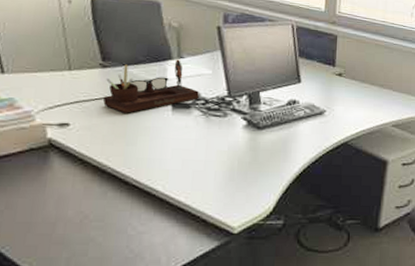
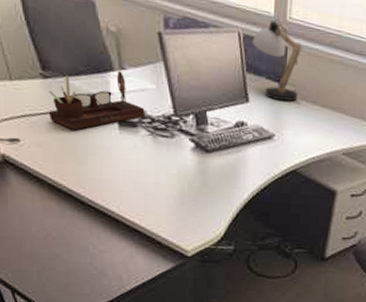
desk lamp: none [304,13,352,83] -> present [252,18,303,104]

